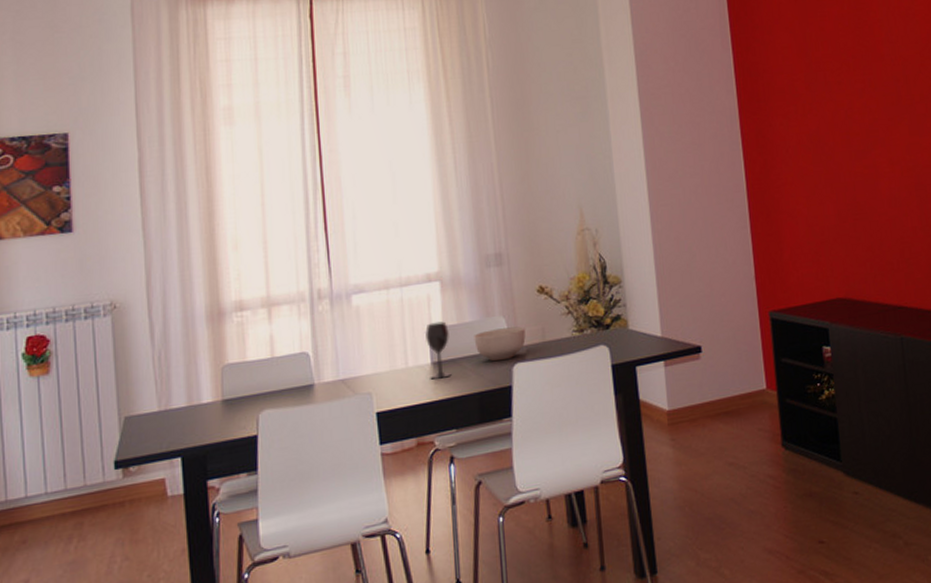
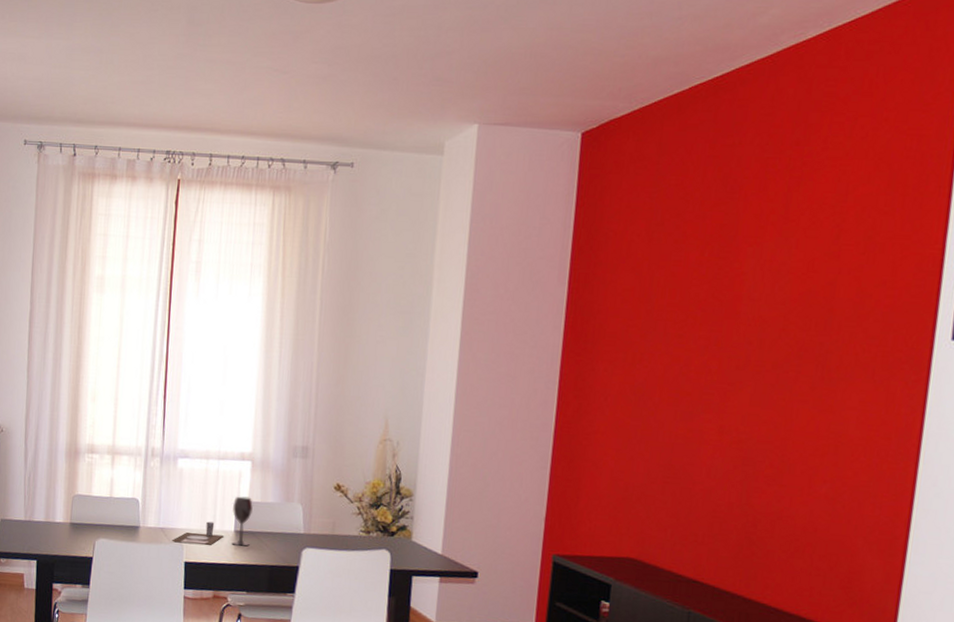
place setting: none [356,358,419,393] -> present [171,521,223,545]
bowl: present [474,326,526,362] -> none [273,513,319,543]

